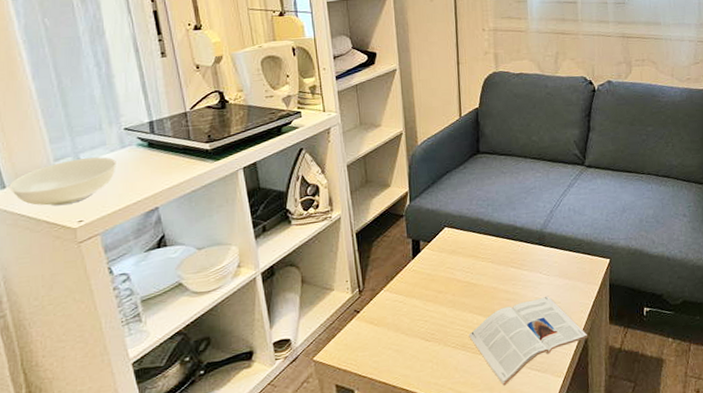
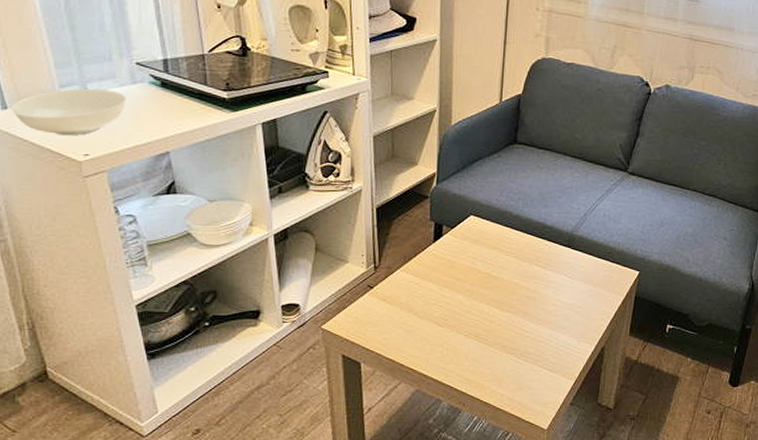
magazine: present [469,295,588,386] -> none [483,299,606,380]

